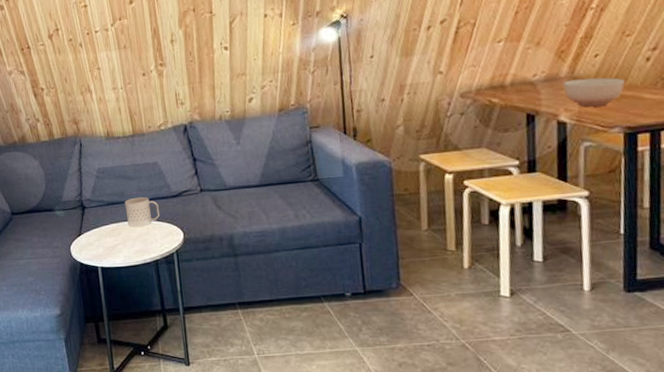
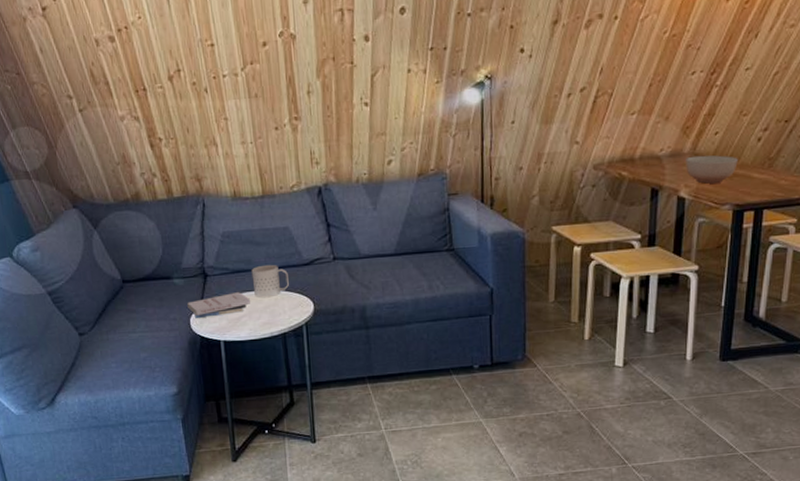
books: none [68,222,124,247] -> present [187,292,250,319]

